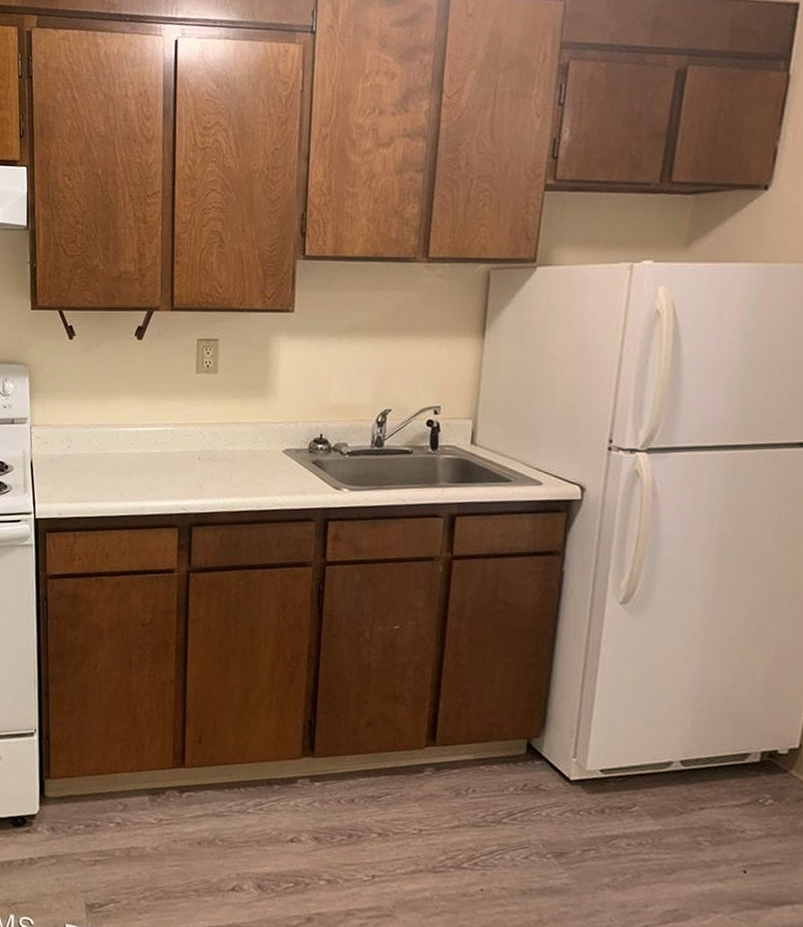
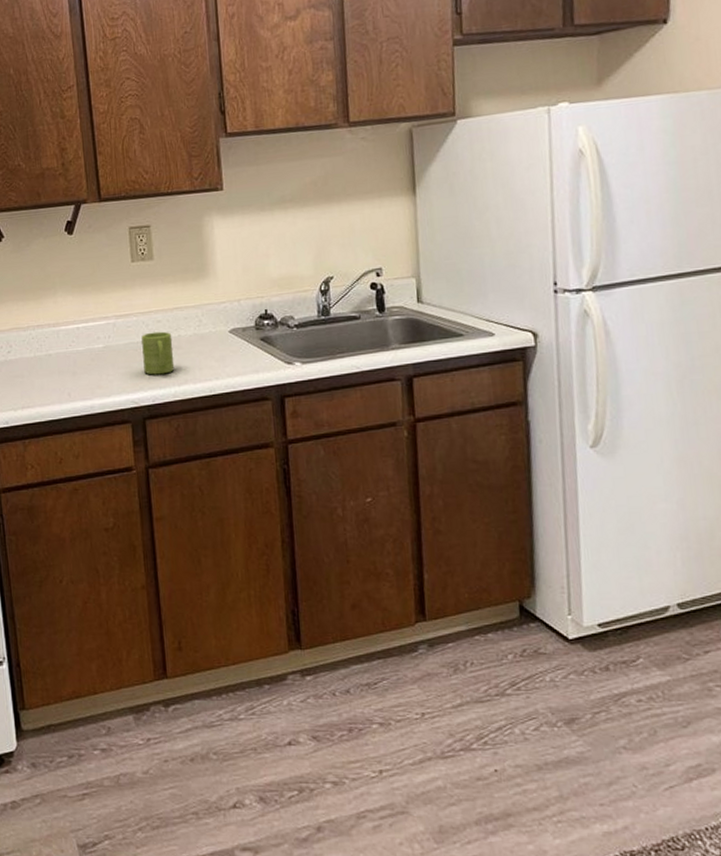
mug: none [196,443,227,485] -> present [141,331,175,375]

